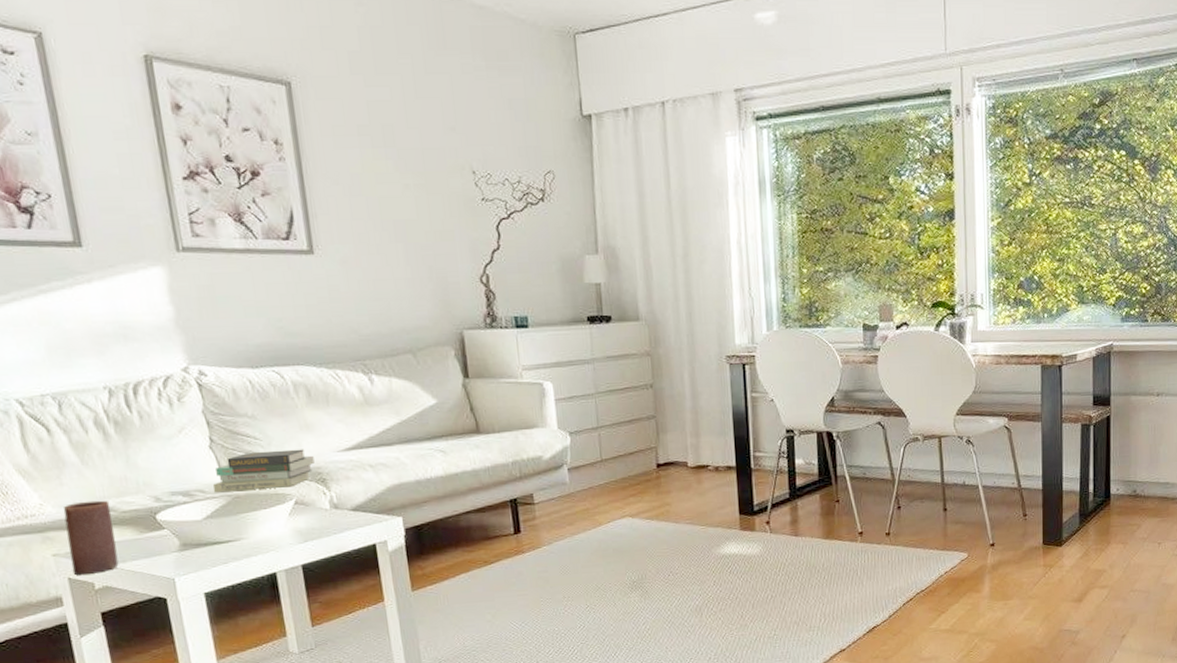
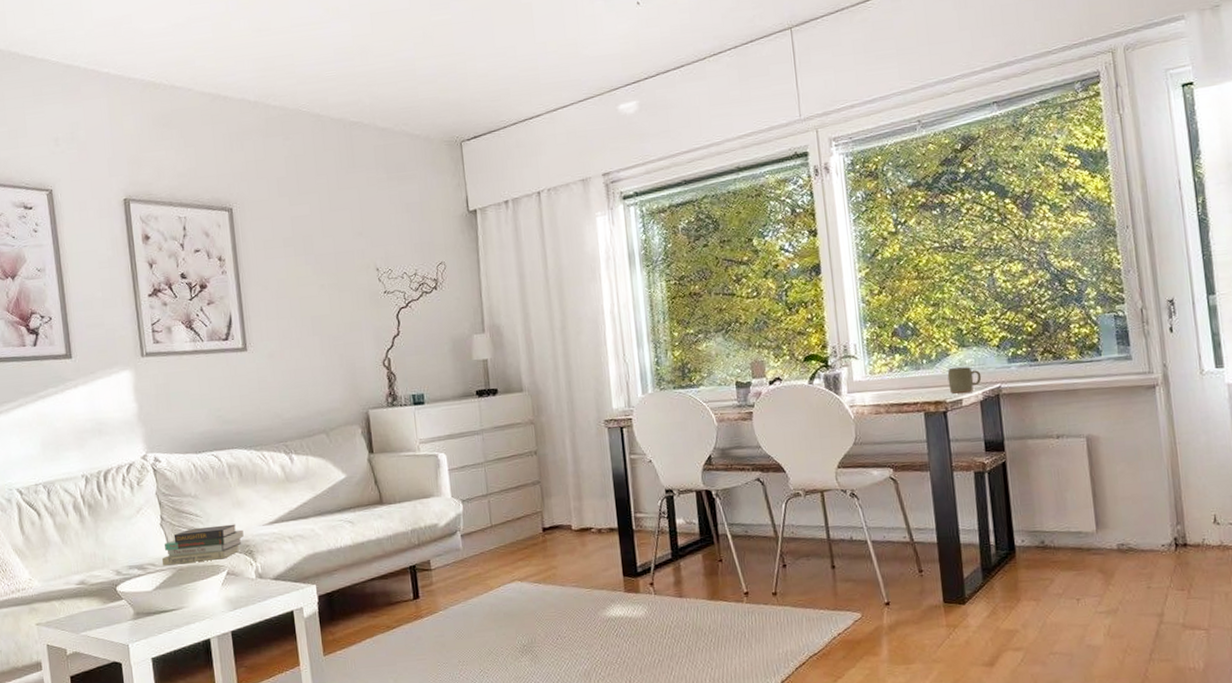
candle: present [63,500,119,575] -> none [46,574,86,642]
mug: none [1065,323,1096,348] -> present [947,367,982,394]

